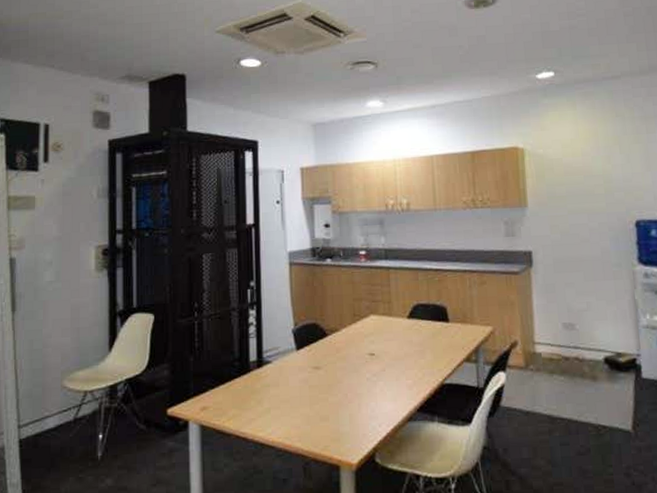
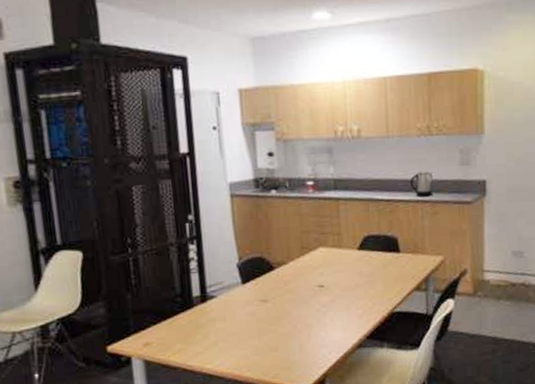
kettle: none [457,241,480,267] -> present [410,170,433,197]

